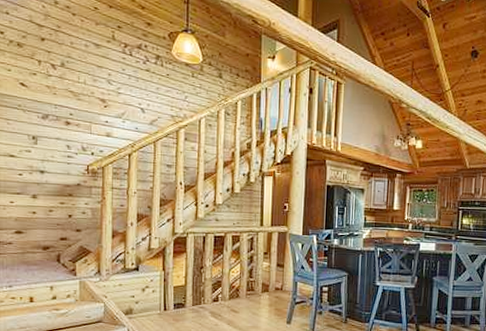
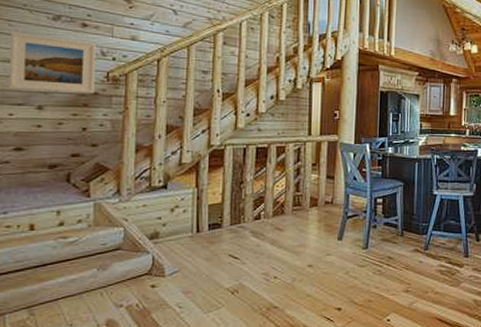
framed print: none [10,129,78,185] -> present [9,31,96,94]

